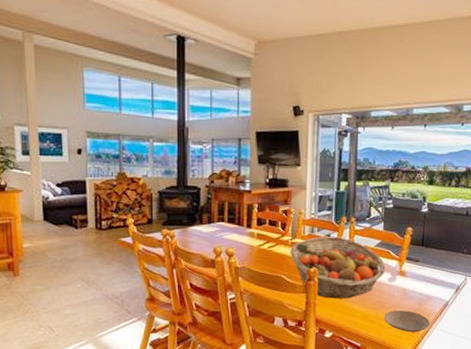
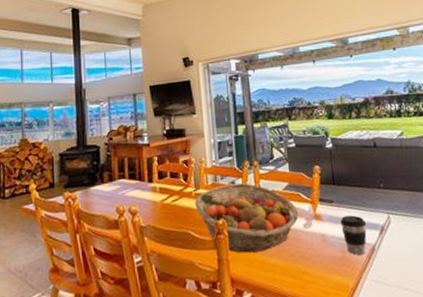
plate: present [384,310,430,332] -> none [306,260,360,286]
coffee cup: none [422,274,445,308] -> present [340,215,367,255]

